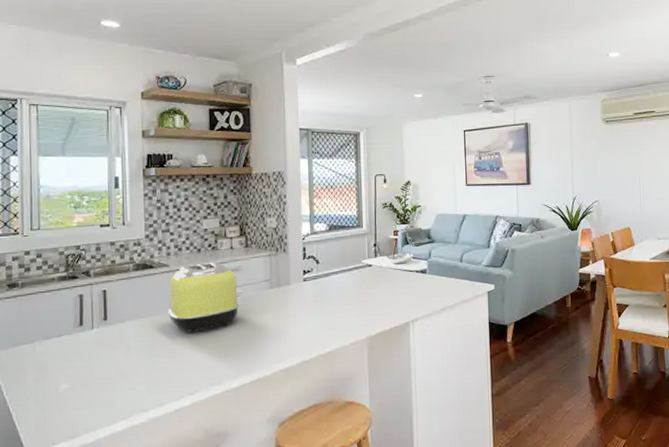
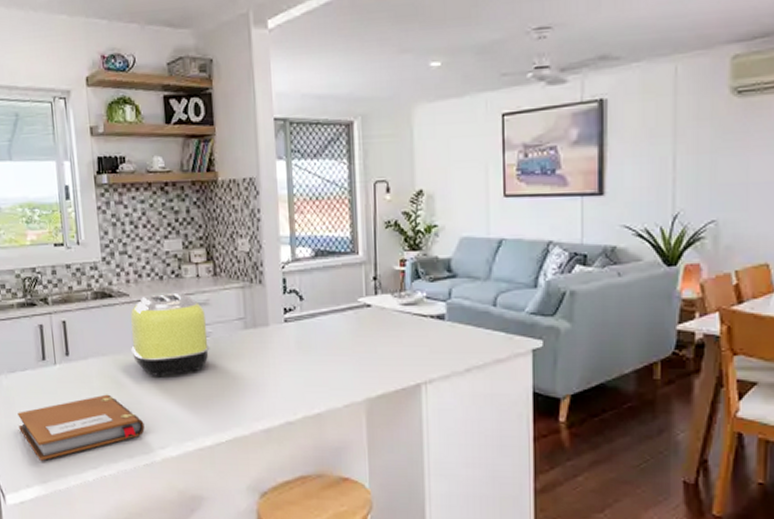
notebook: none [49,351,176,418] -> present [17,394,145,461]

